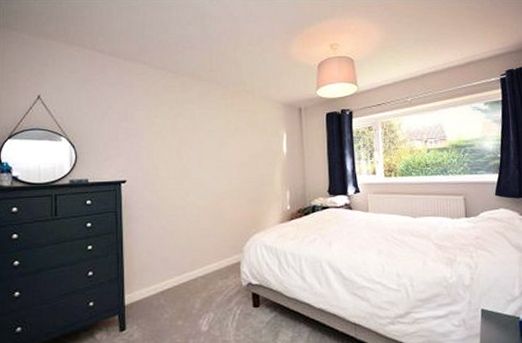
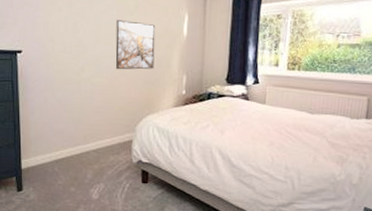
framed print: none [218,143,258,191] -> present [115,20,156,70]

